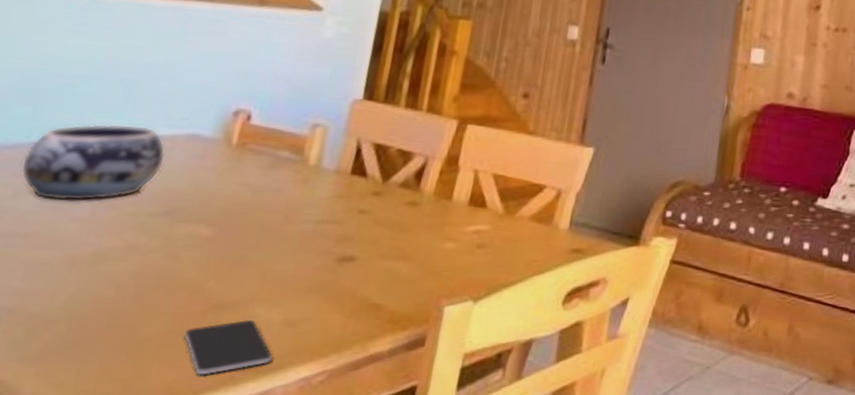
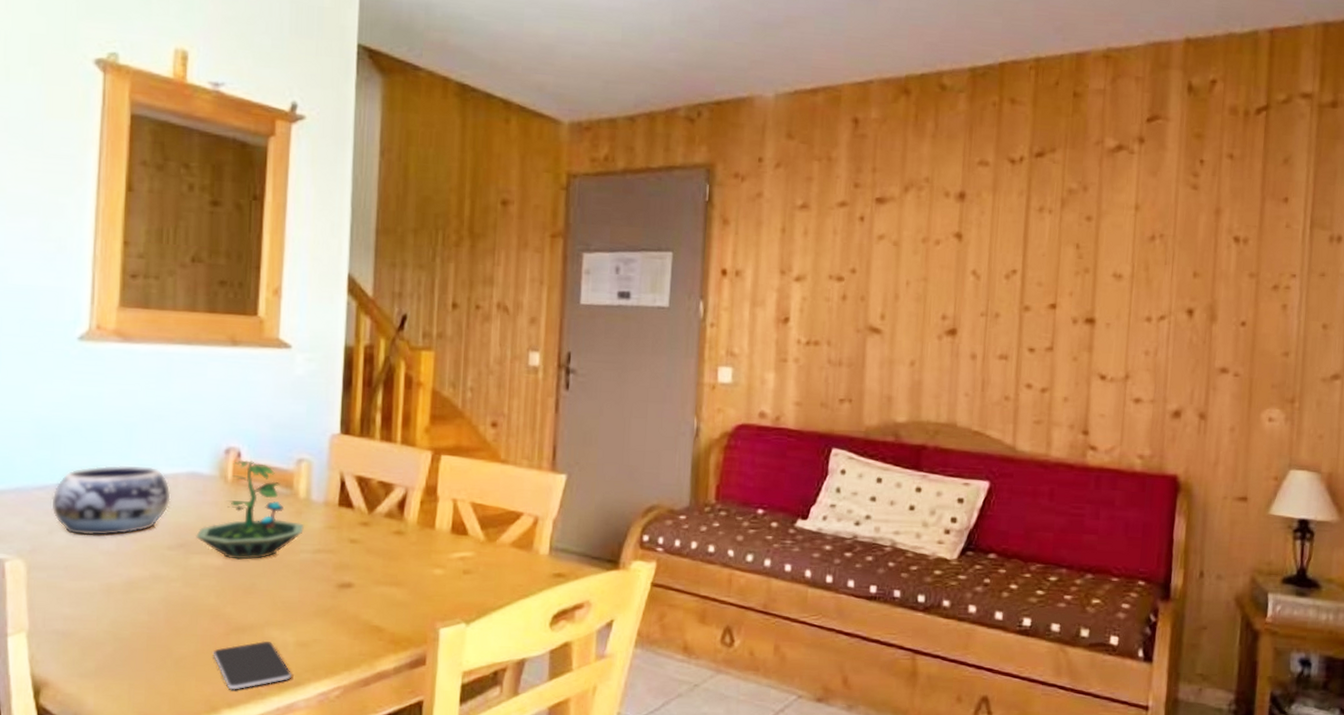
terrarium: none [185,123,311,230] -> present [196,460,305,560]

